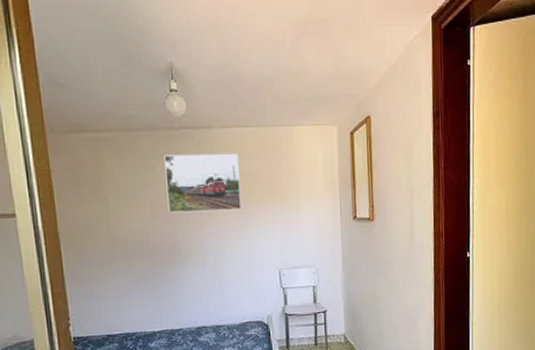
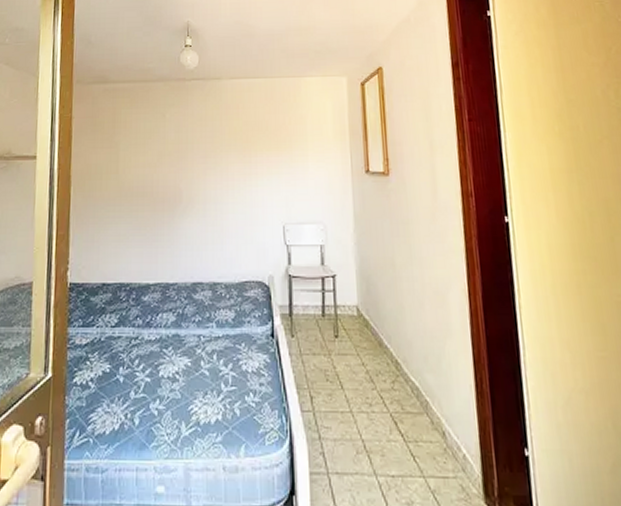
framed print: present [164,153,241,214] -> none [174,103,246,160]

